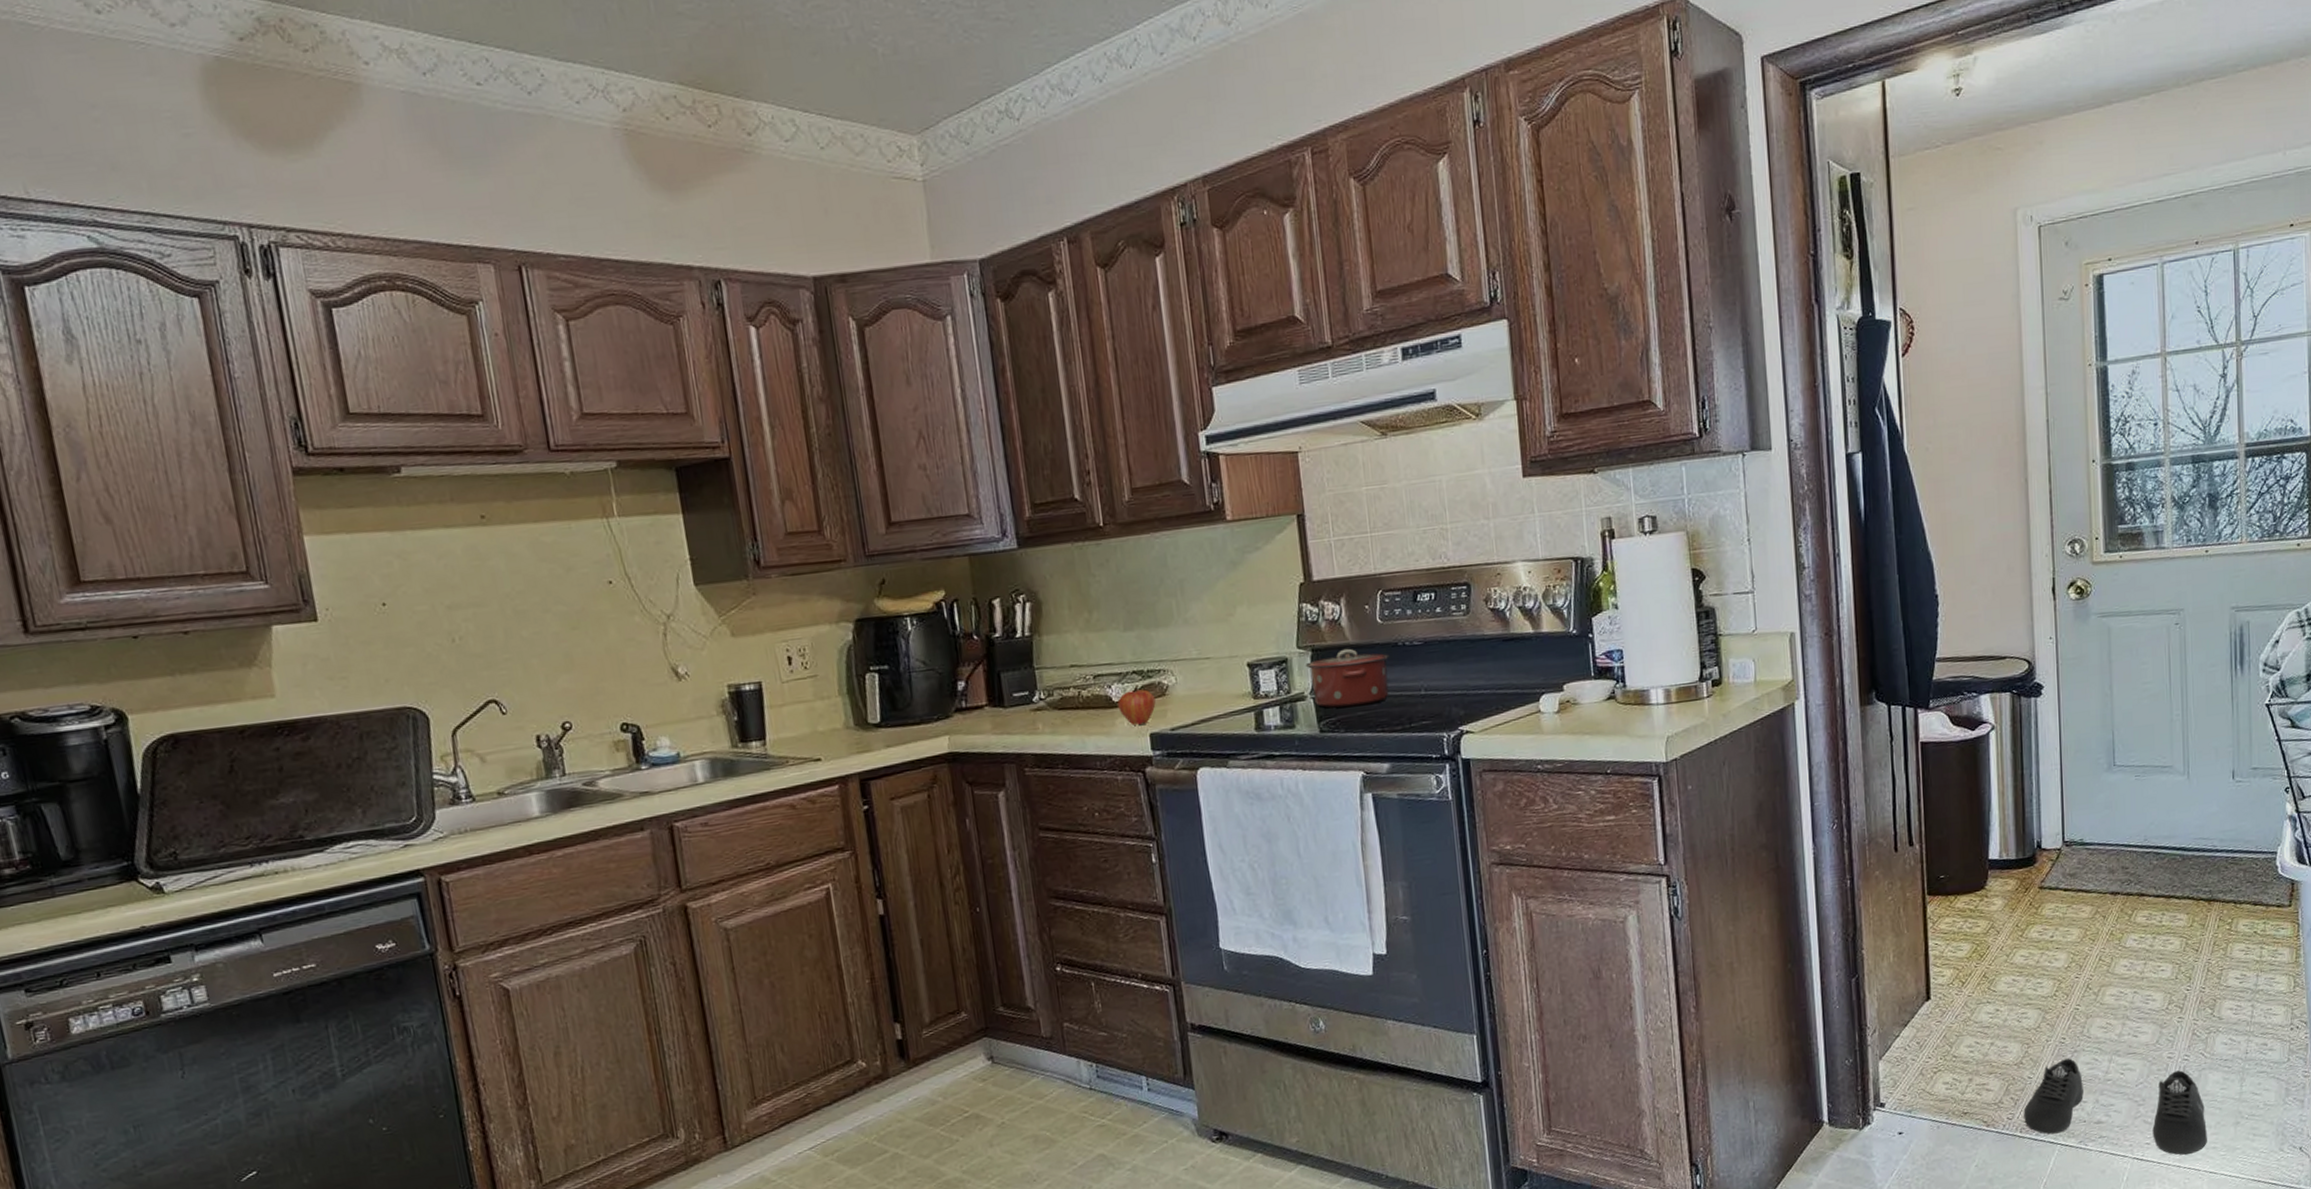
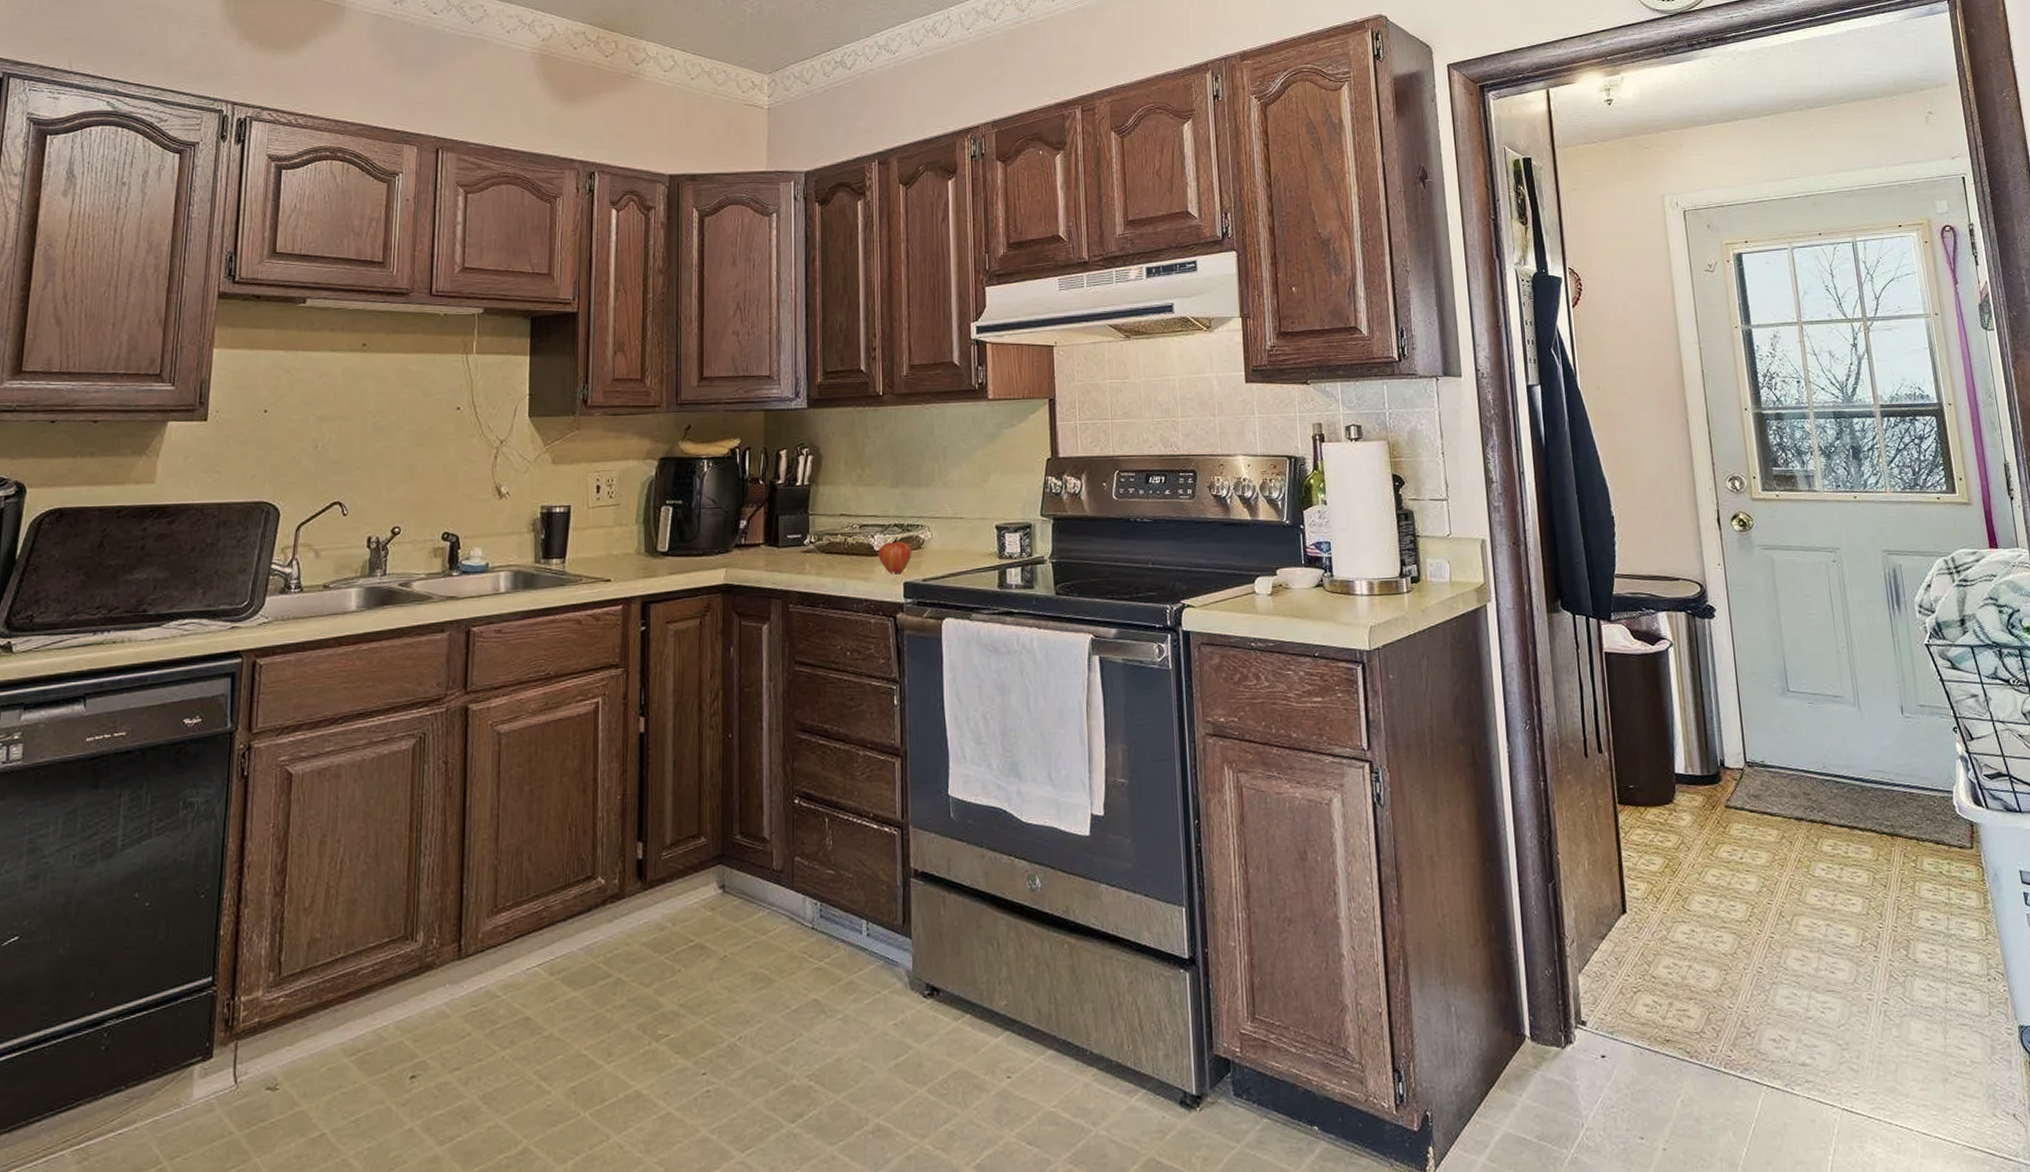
casserole: present [1305,648,1390,709] -> none [1046,520,1122,574]
shoe: present [2023,1058,2207,1155] -> none [1726,990,1917,1110]

